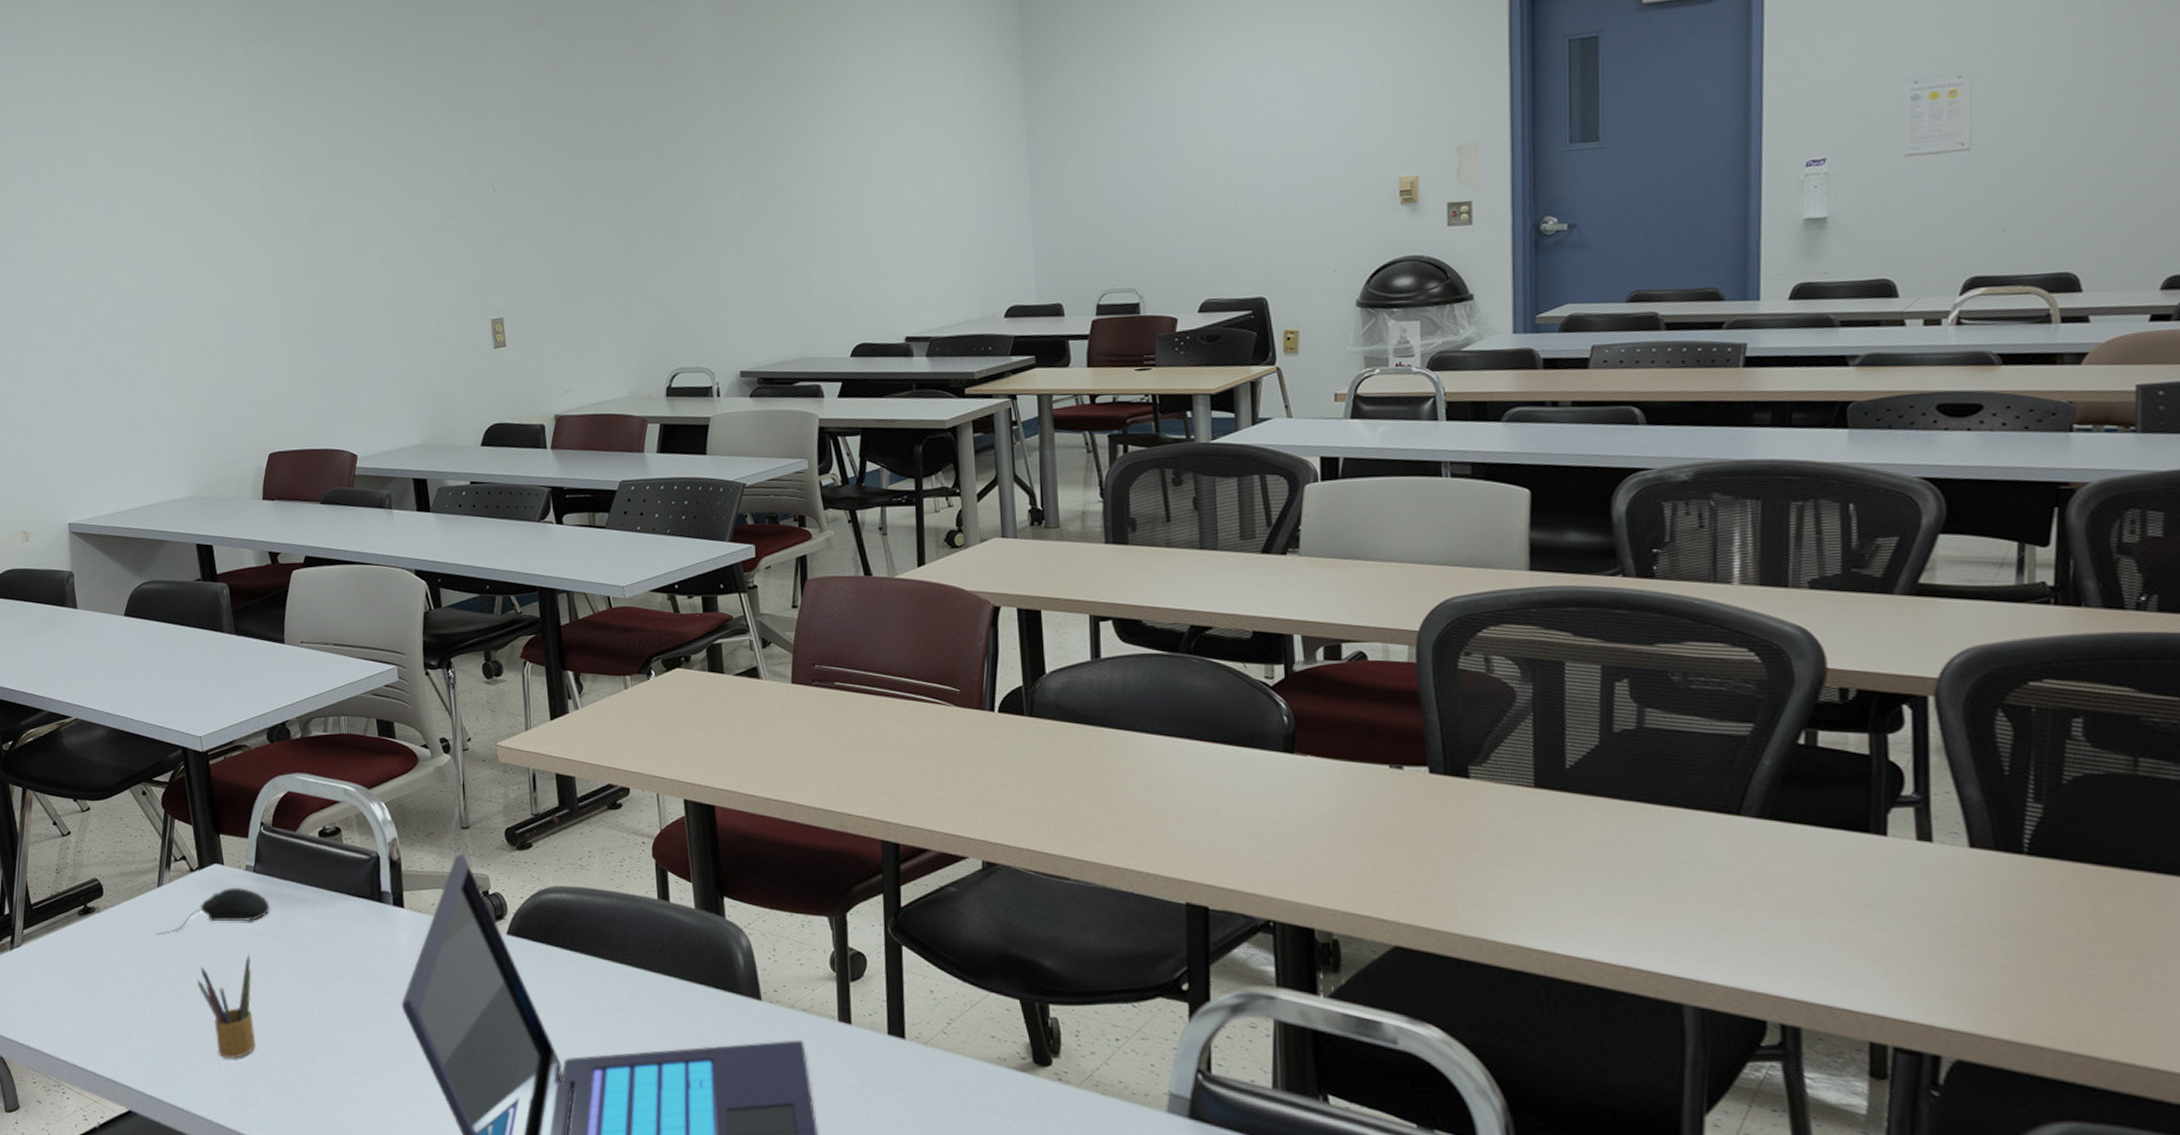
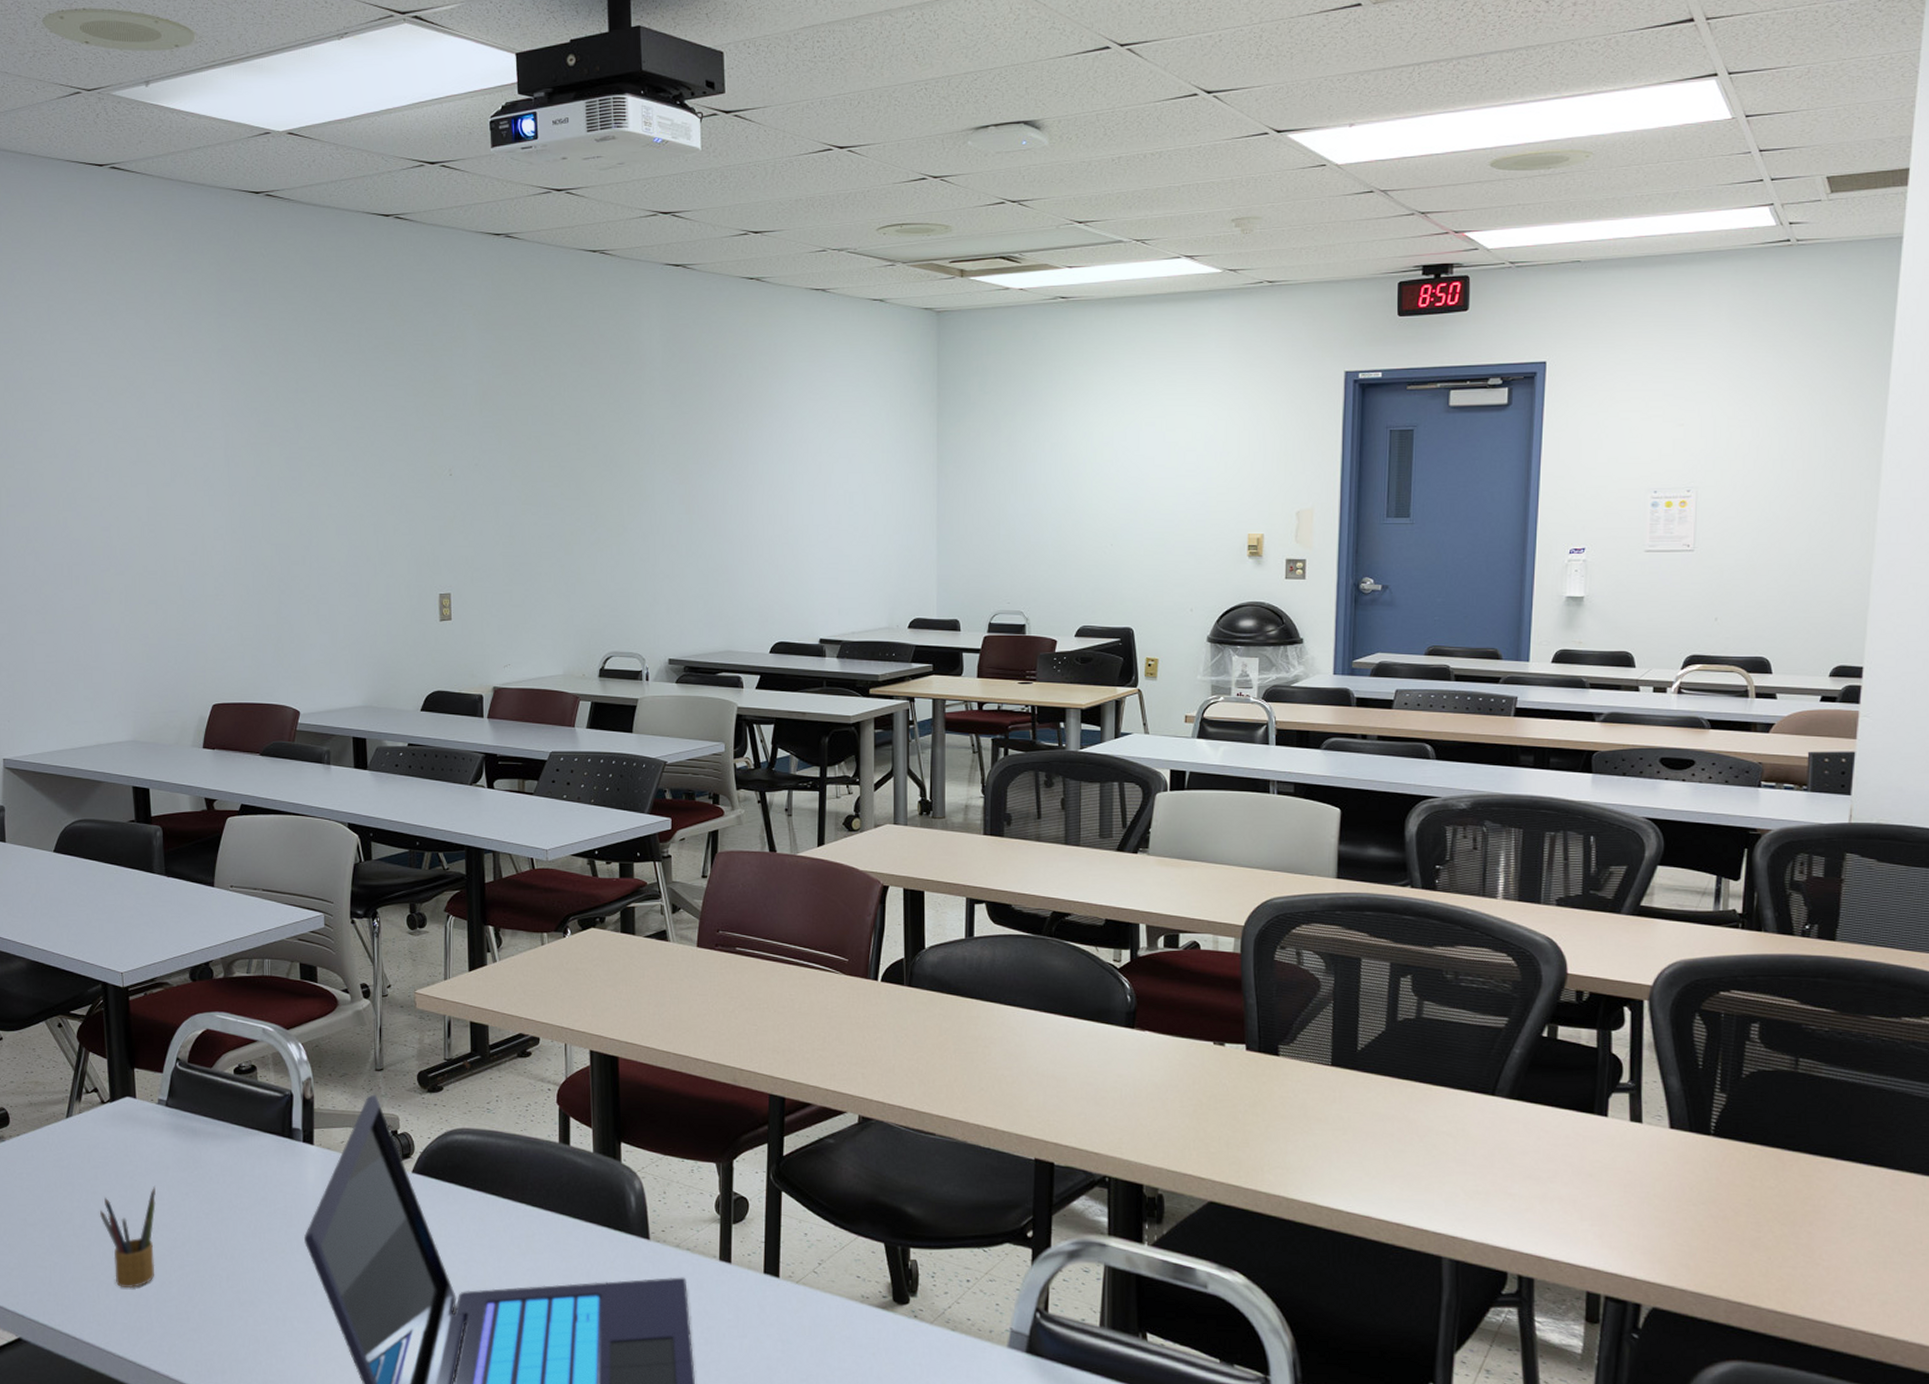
computer mouse: present [155,888,271,935] -> none [60,1121,180,1165]

